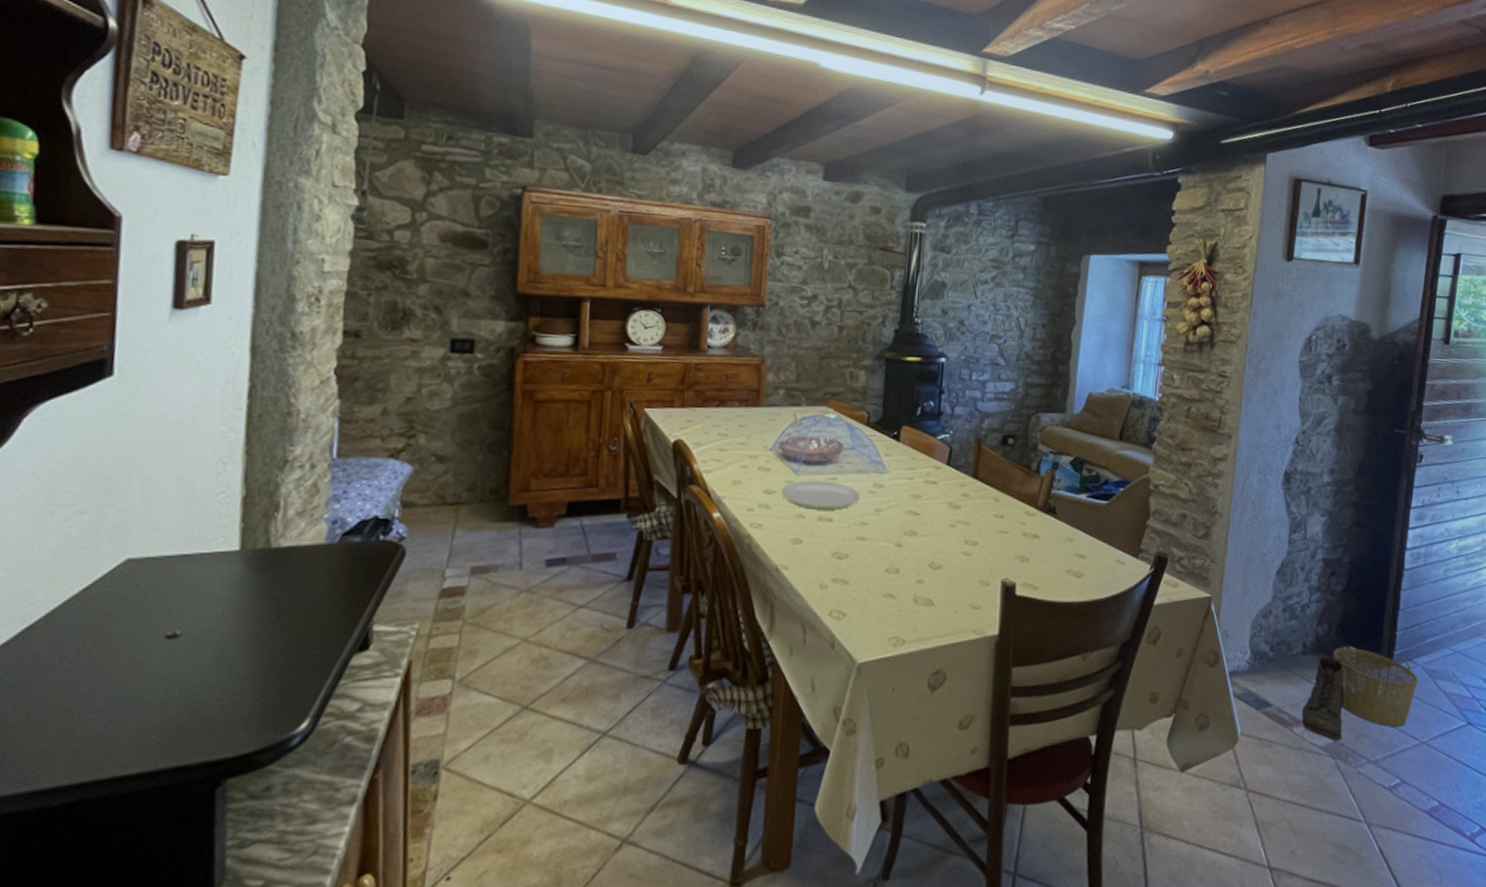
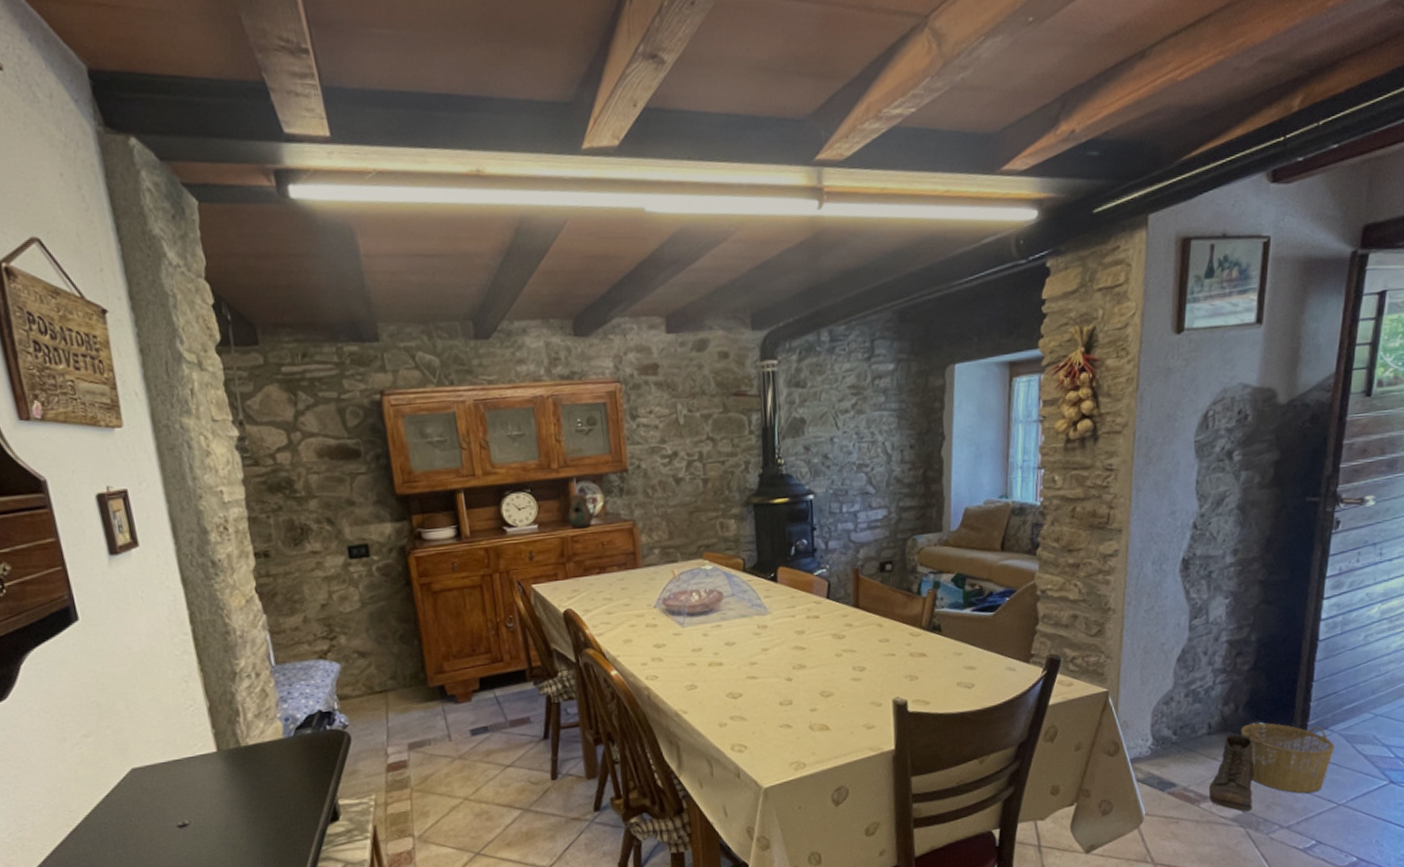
ceramic pitcher: none [695,321,728,359] -> present [567,493,597,531]
plate: present [781,480,861,510] -> none [670,629,746,657]

